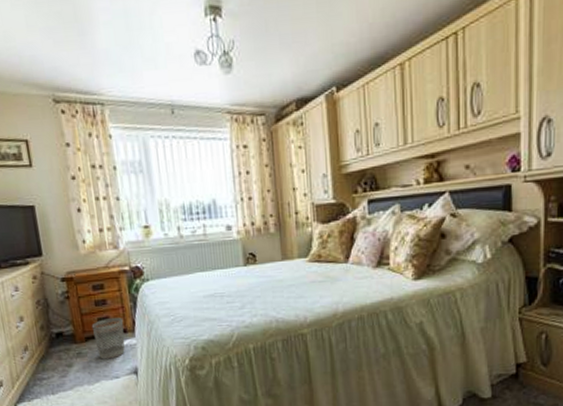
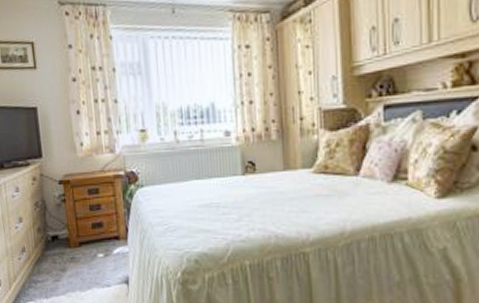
wastebasket: present [91,318,125,359] -> none [85,224,117,266]

